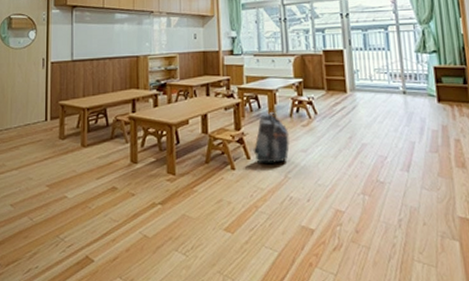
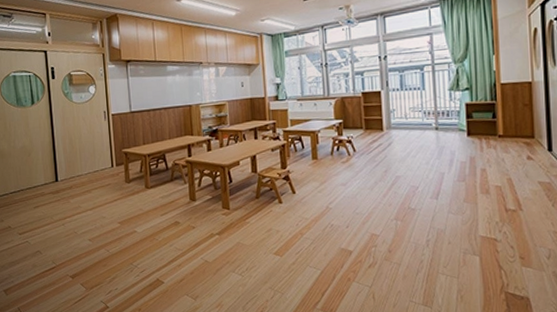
backpack: present [253,111,290,163] -> none [297,150,331,197]

